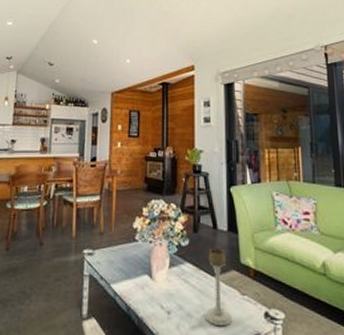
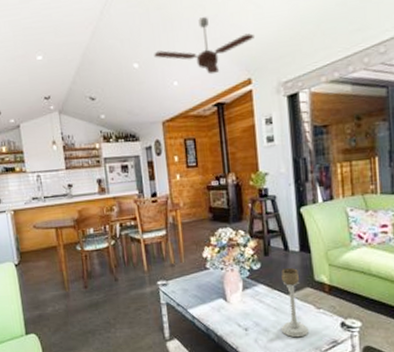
ceiling fan: none [112,11,200,58] -> present [154,17,254,75]

